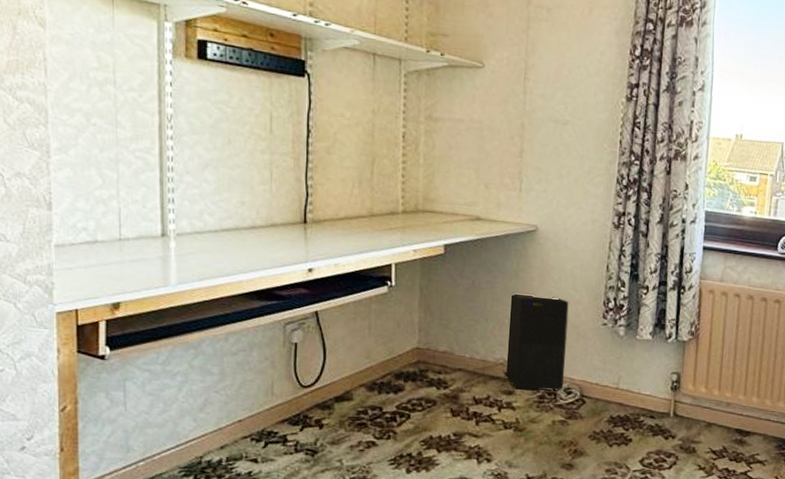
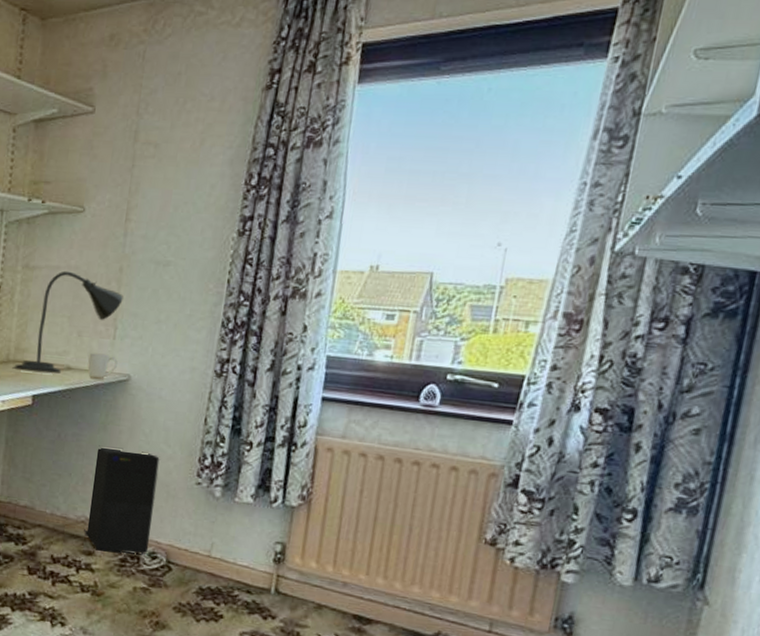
desk lamp: none [422,124,527,225] -> present [12,270,123,375]
mug: none [496,204,525,231] -> present [87,353,118,381]

